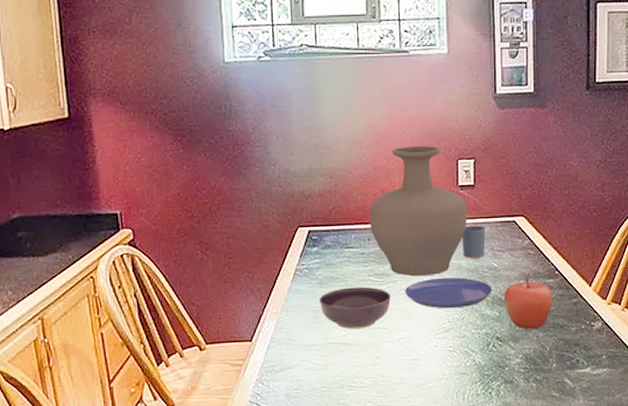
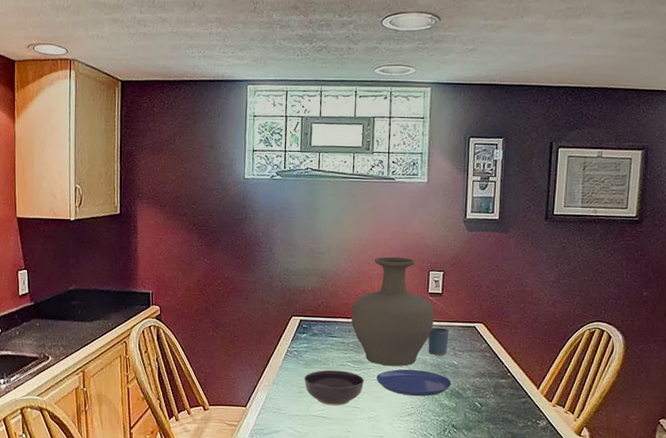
fruit: present [504,276,553,330] -> none [461,375,504,421]

